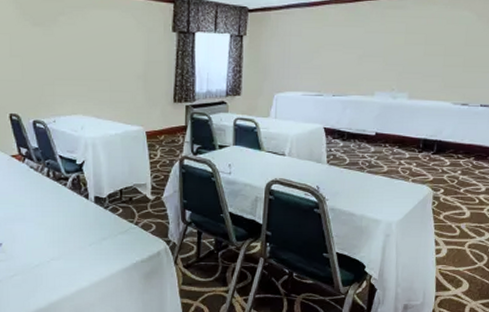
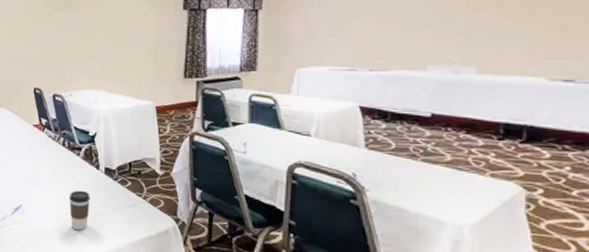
coffee cup: none [56,222,80,262] -> present [69,190,90,230]

